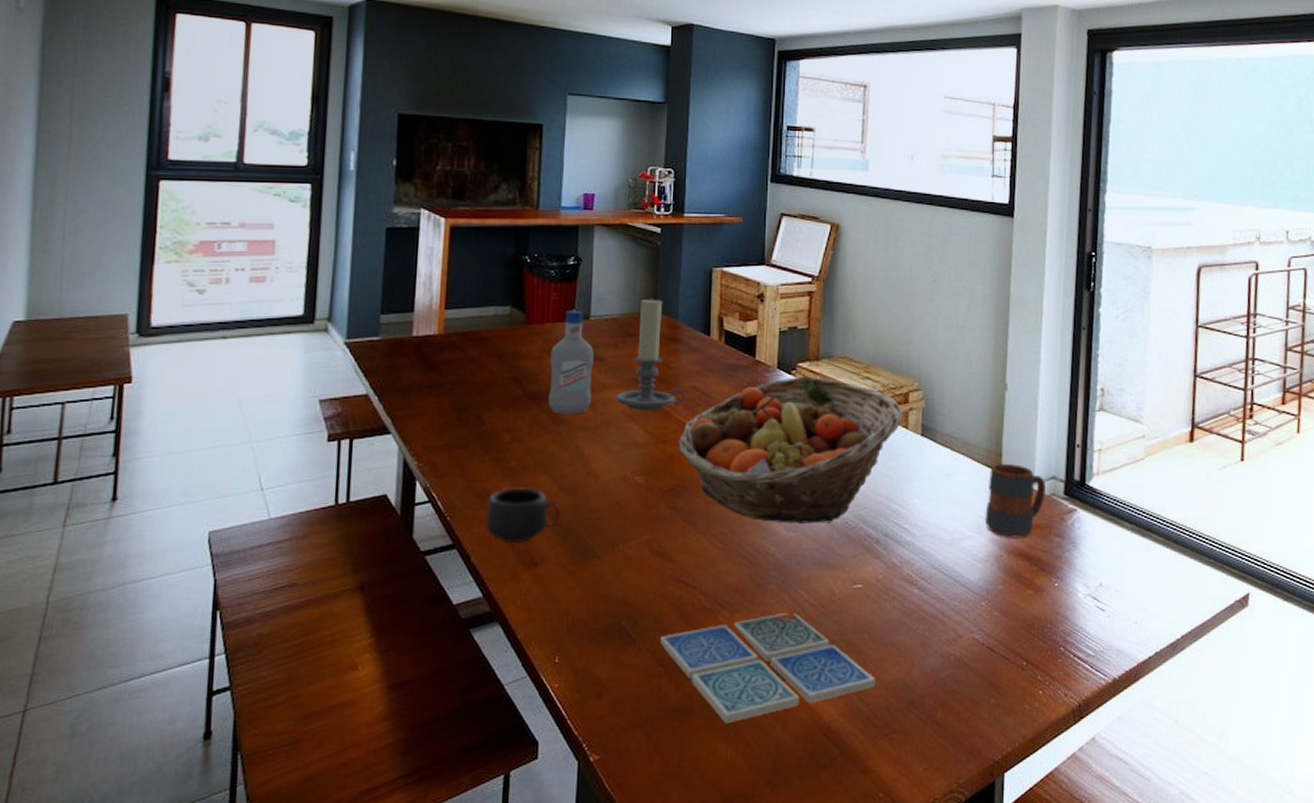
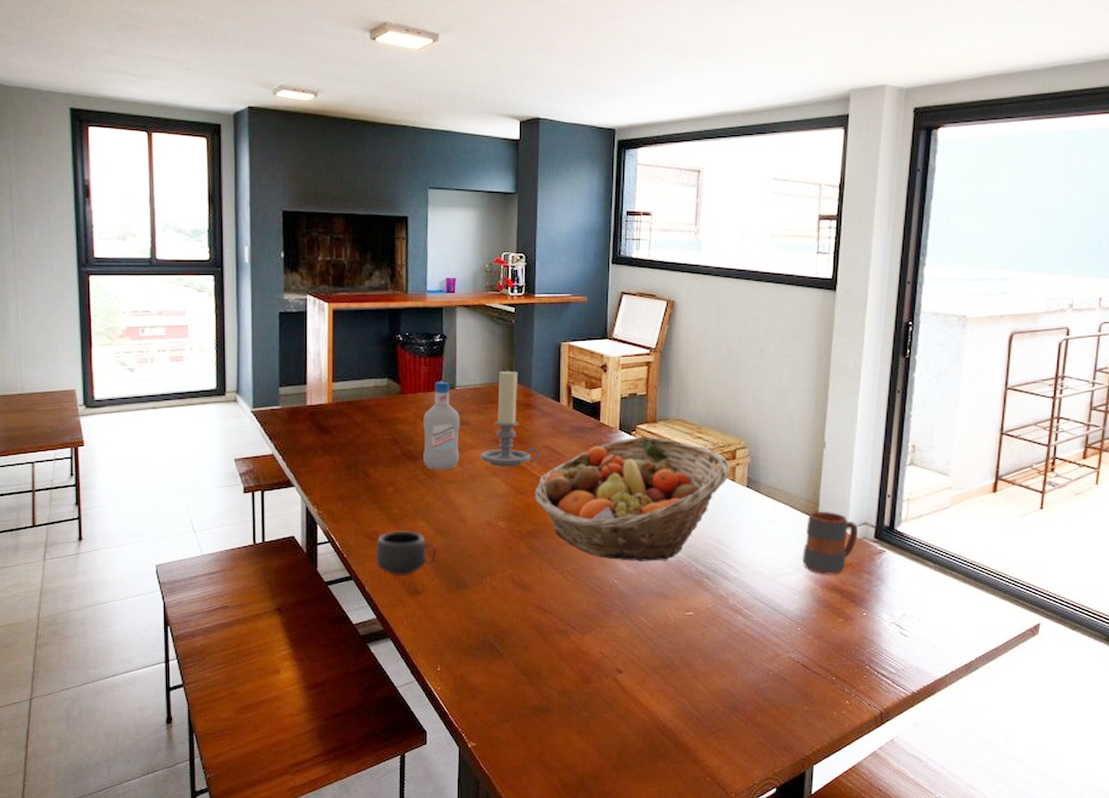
drink coaster: present [660,613,876,724] -> none [523,635,705,721]

